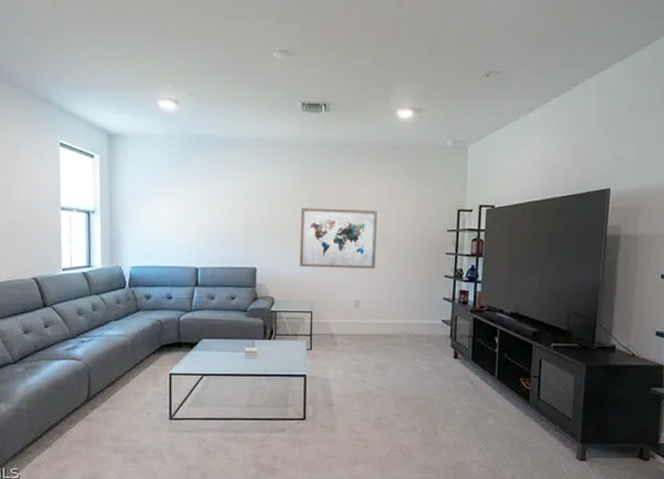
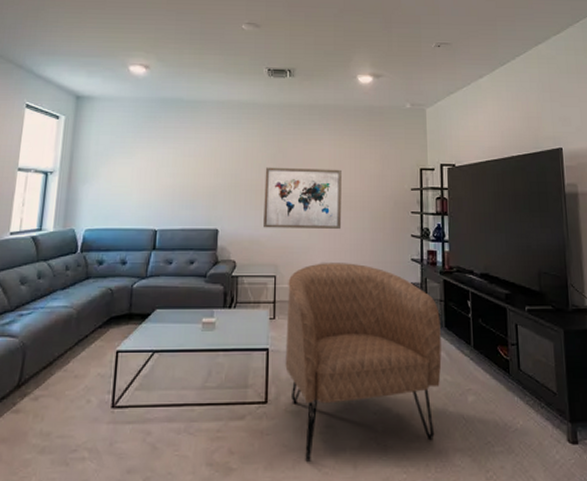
armchair: none [321,300,468,467] -> present [285,263,442,462]

